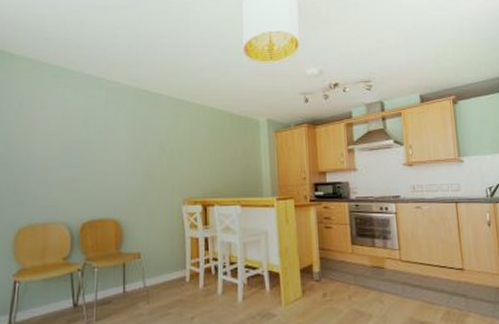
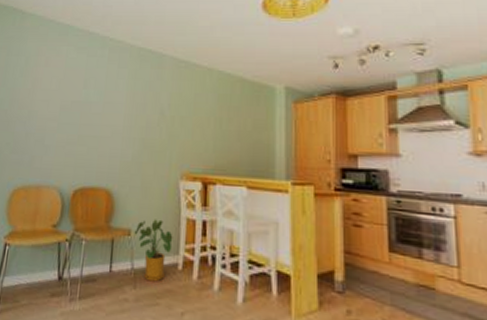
house plant: none [143,241,180,295] -> present [134,219,173,282]

